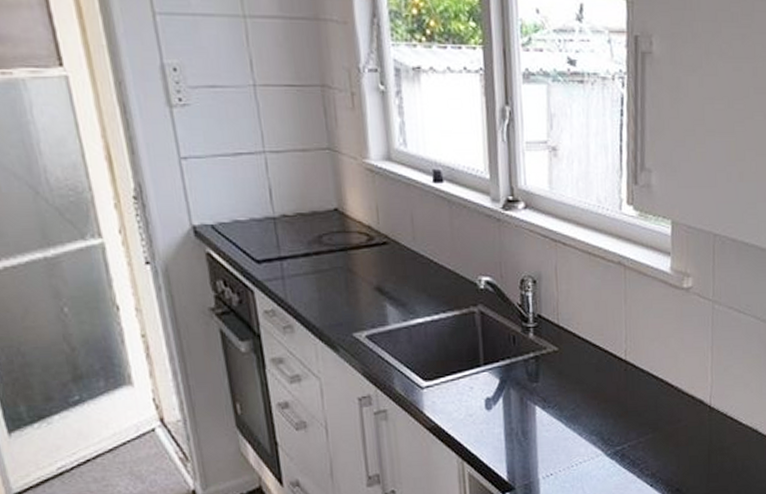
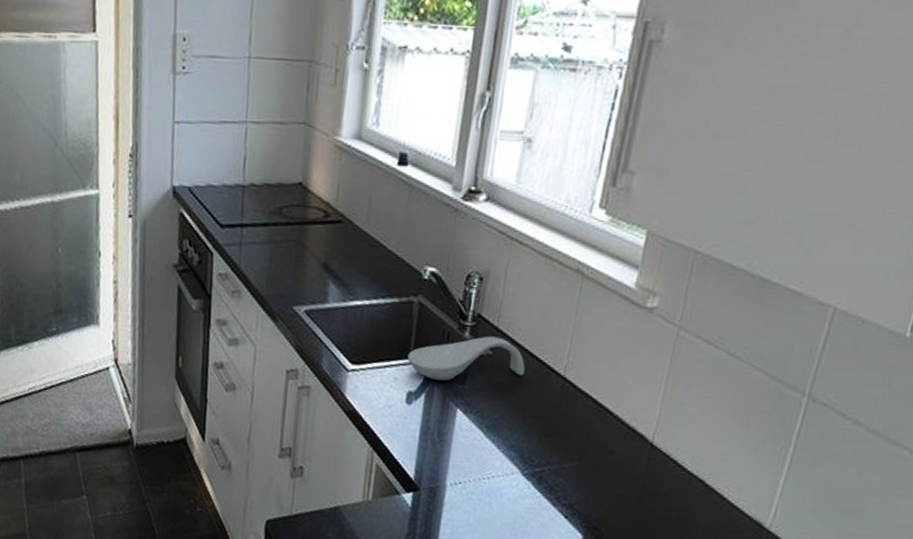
spoon rest: none [478,333,590,383] -> present [407,336,525,381]

